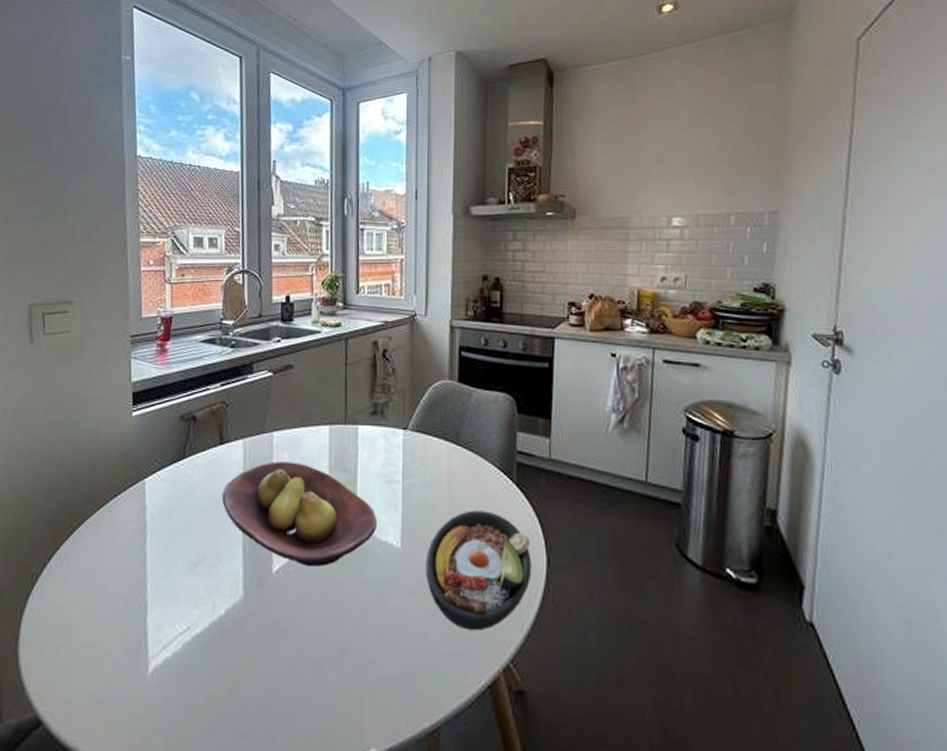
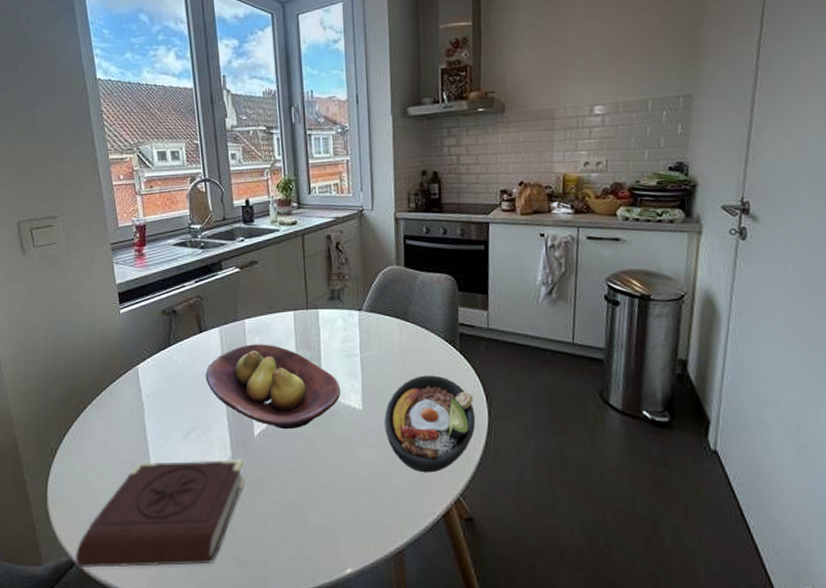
book: none [43,598,258,734] -> present [76,460,245,568]

